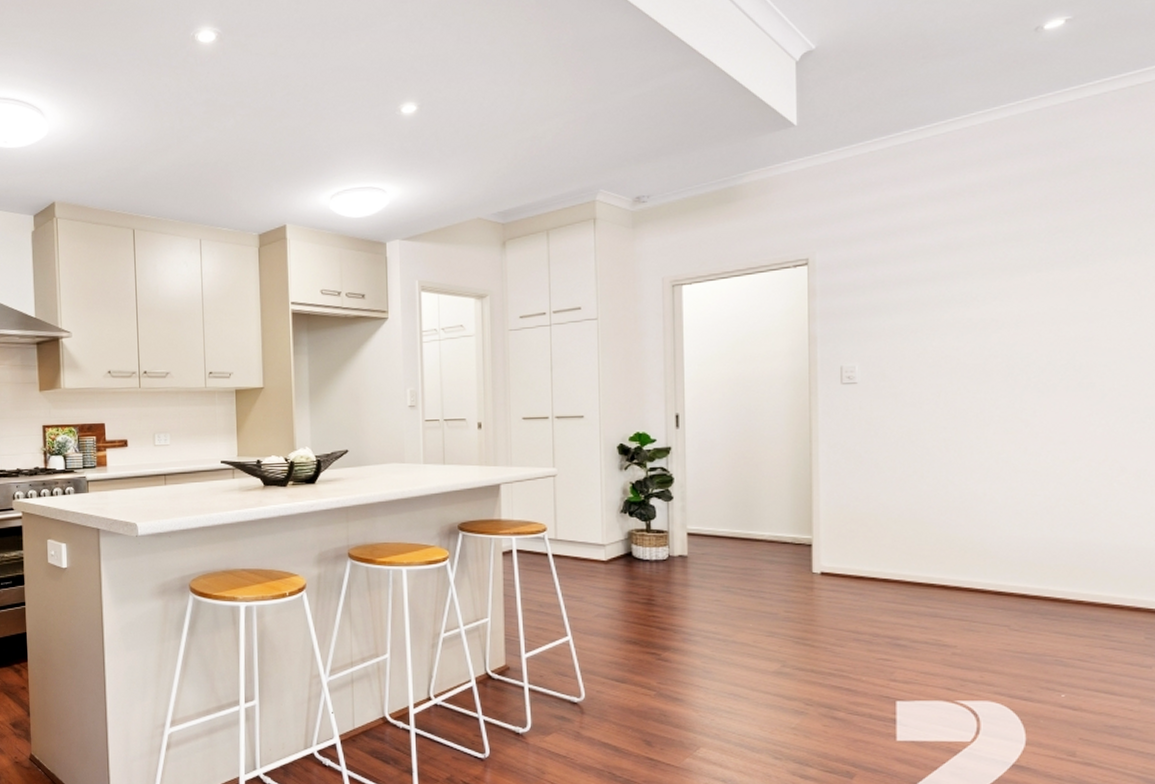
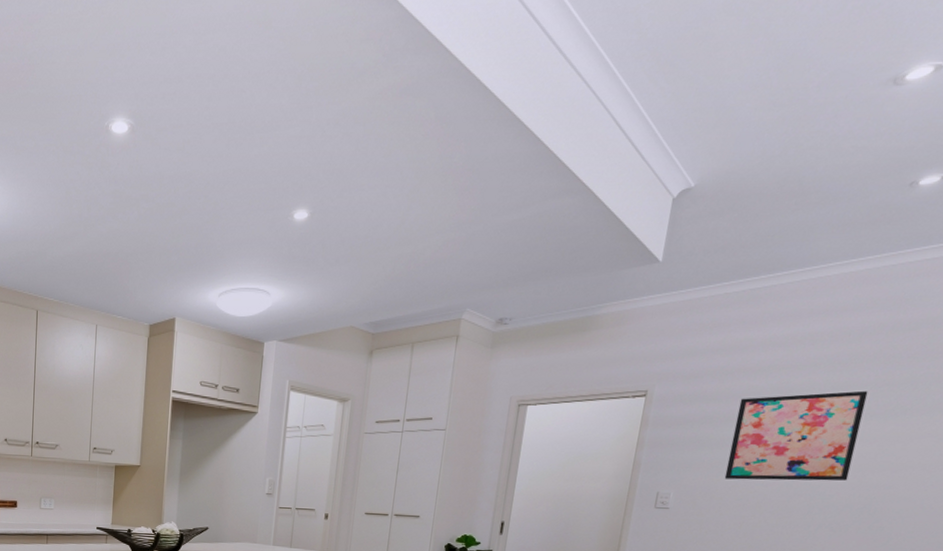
wall art: none [909,239,1043,346] -> present [724,390,868,481]

